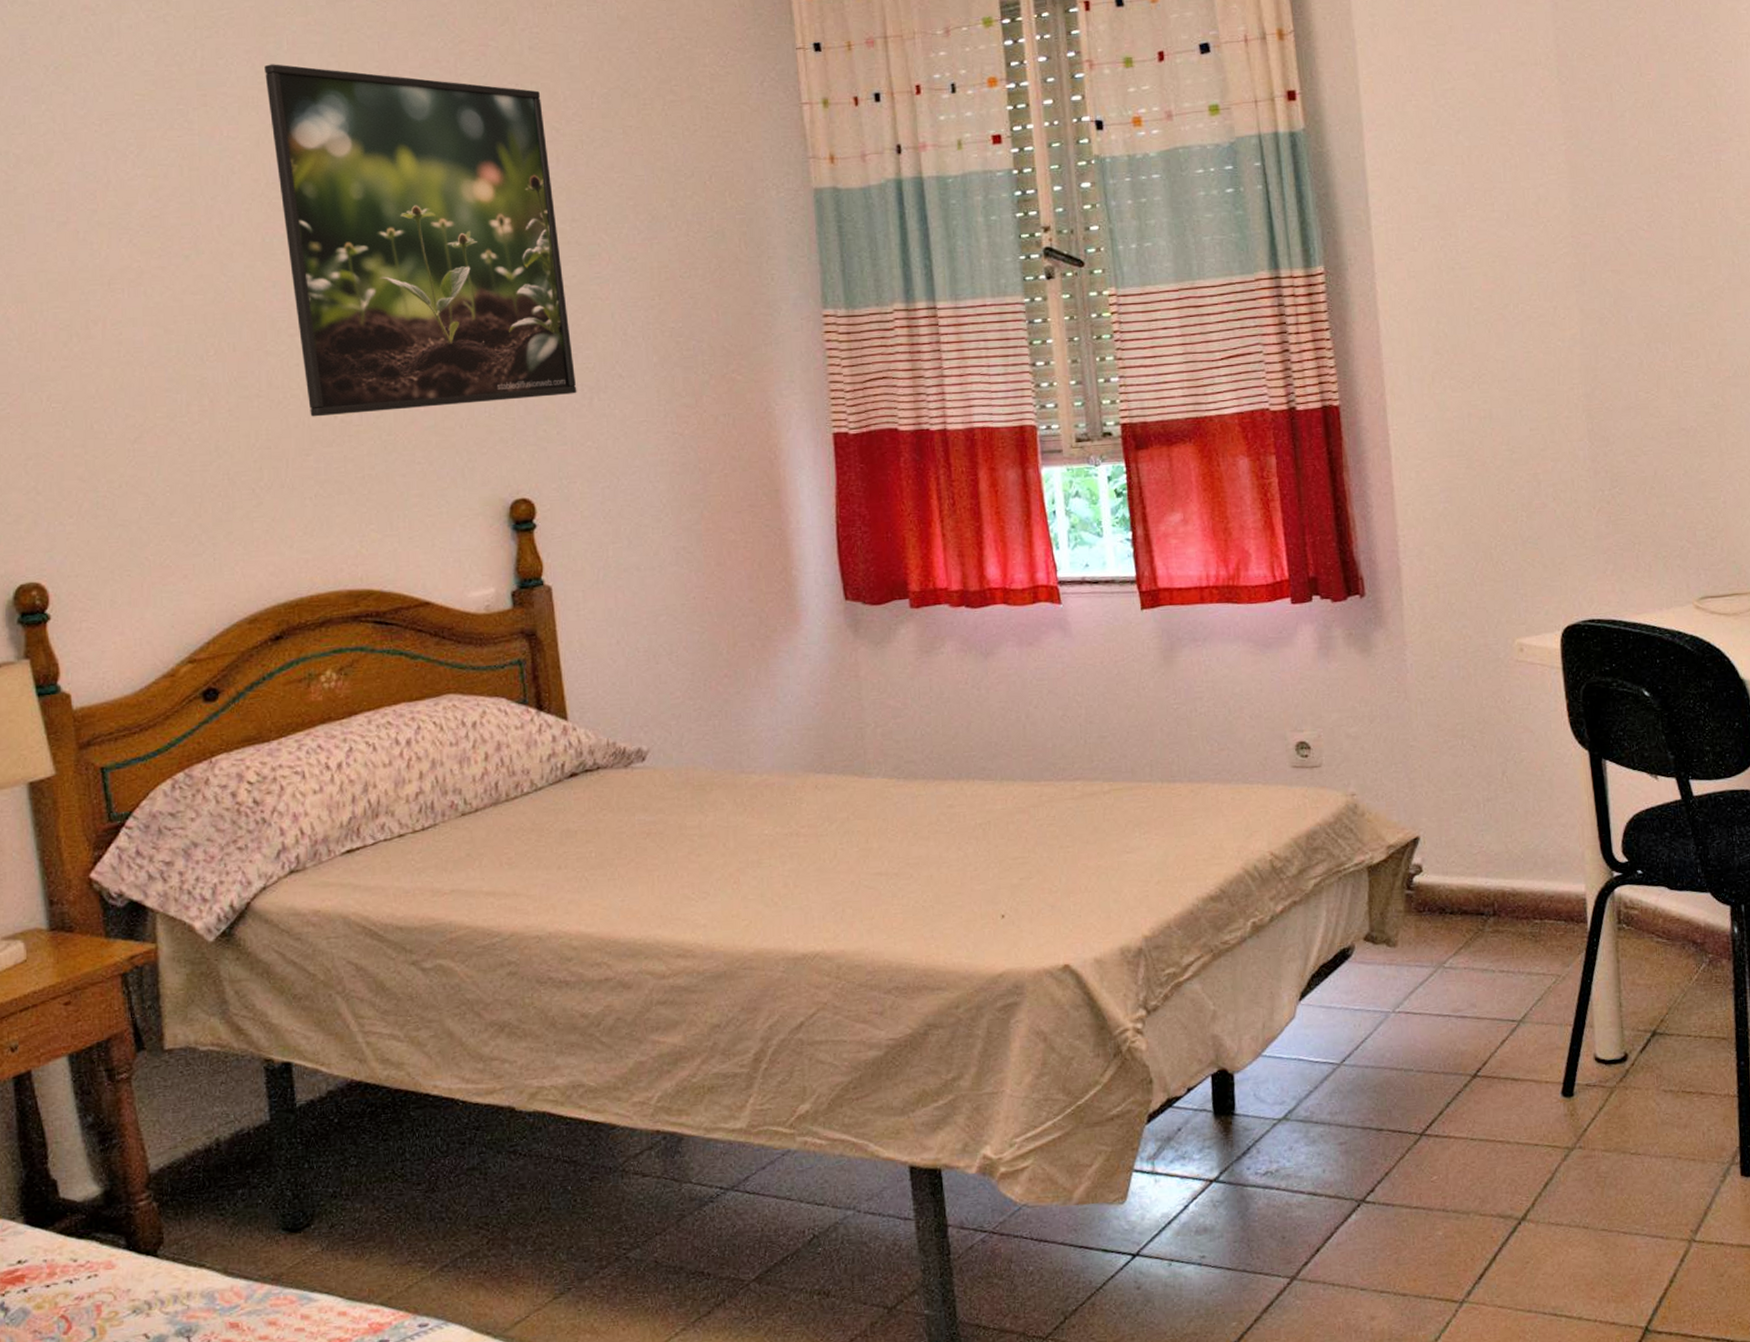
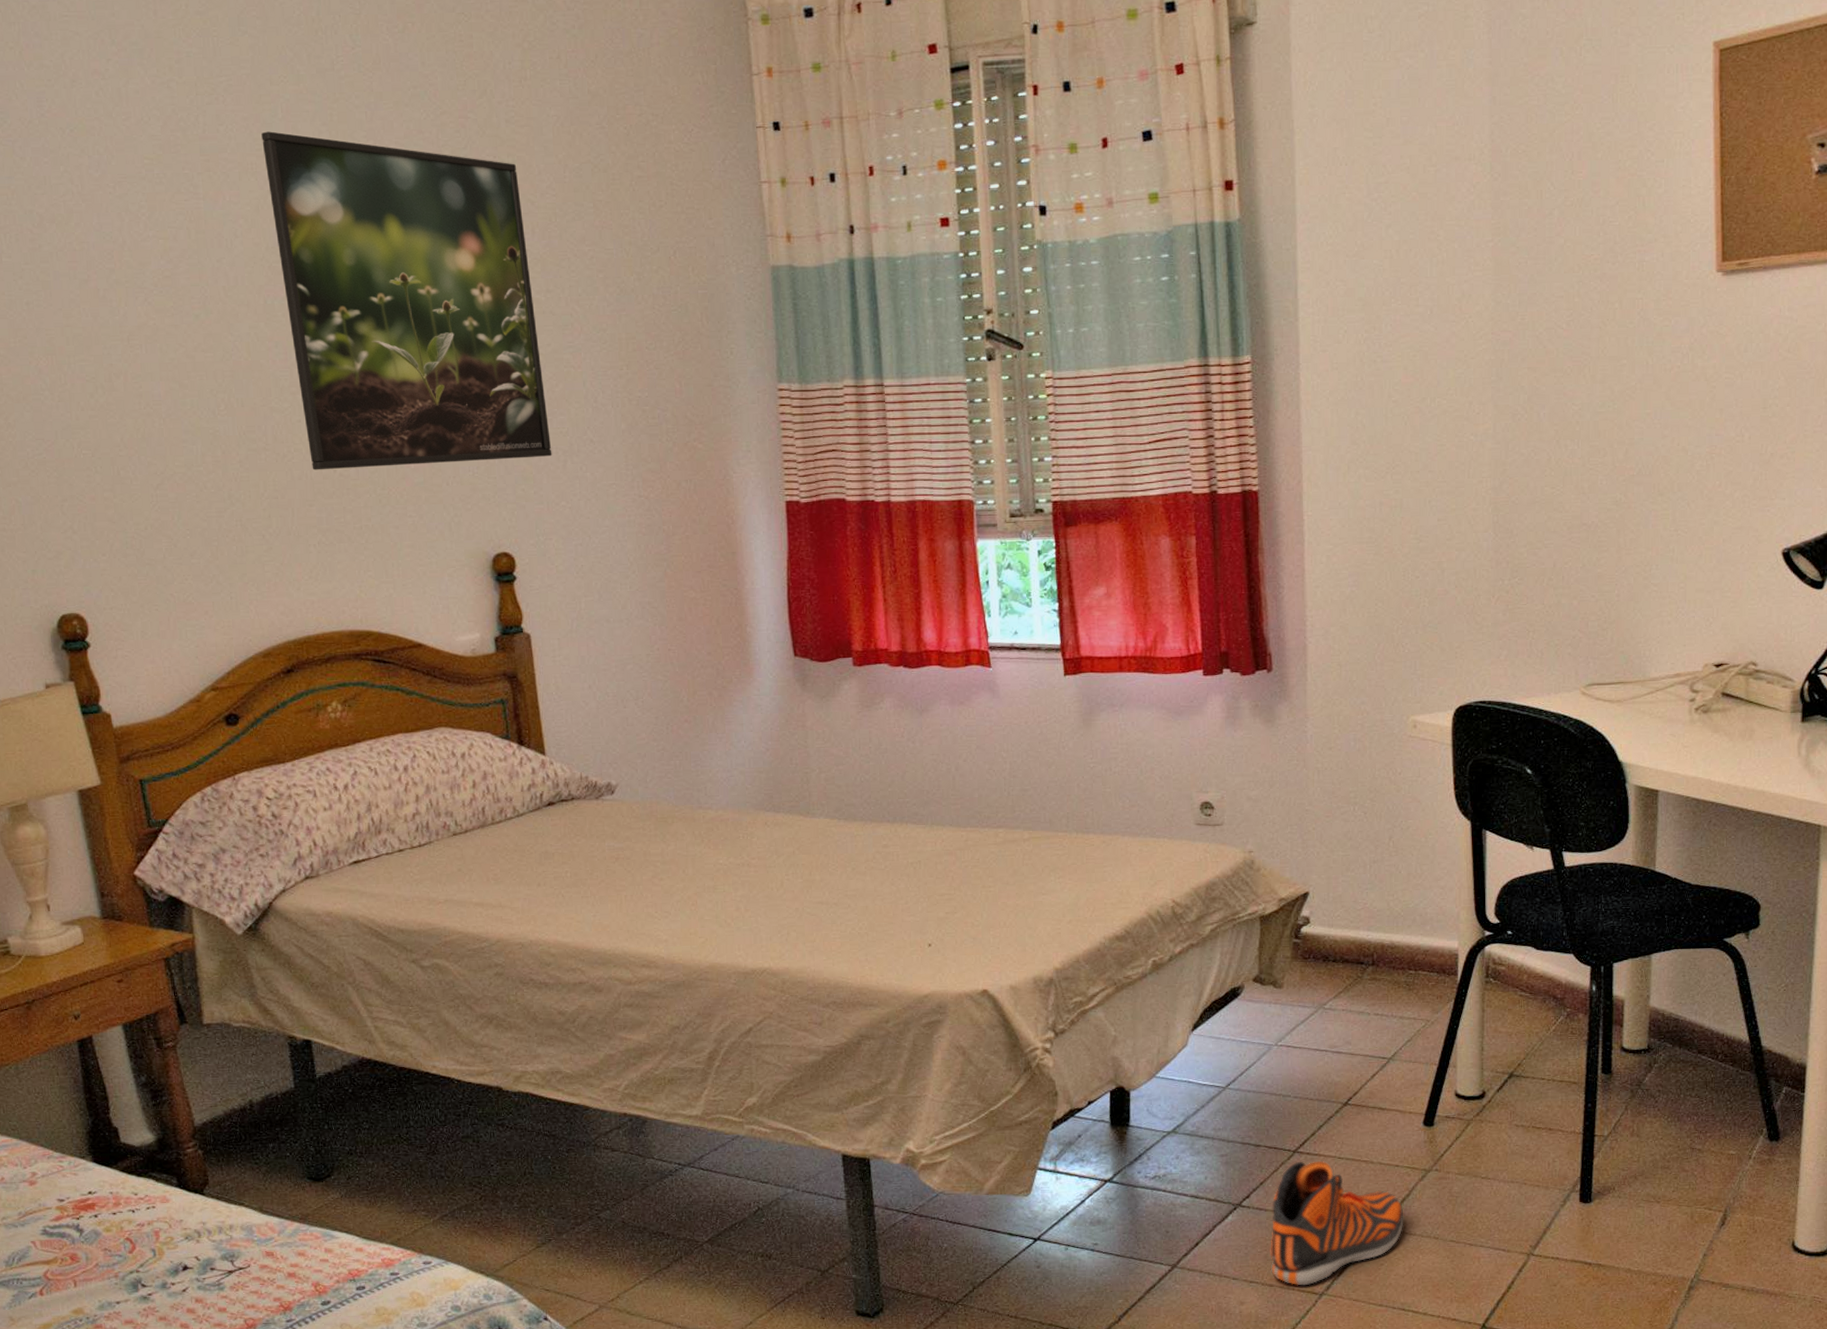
sneaker: none [1399,1144,1548,1294] -> present [1270,1161,1404,1286]

